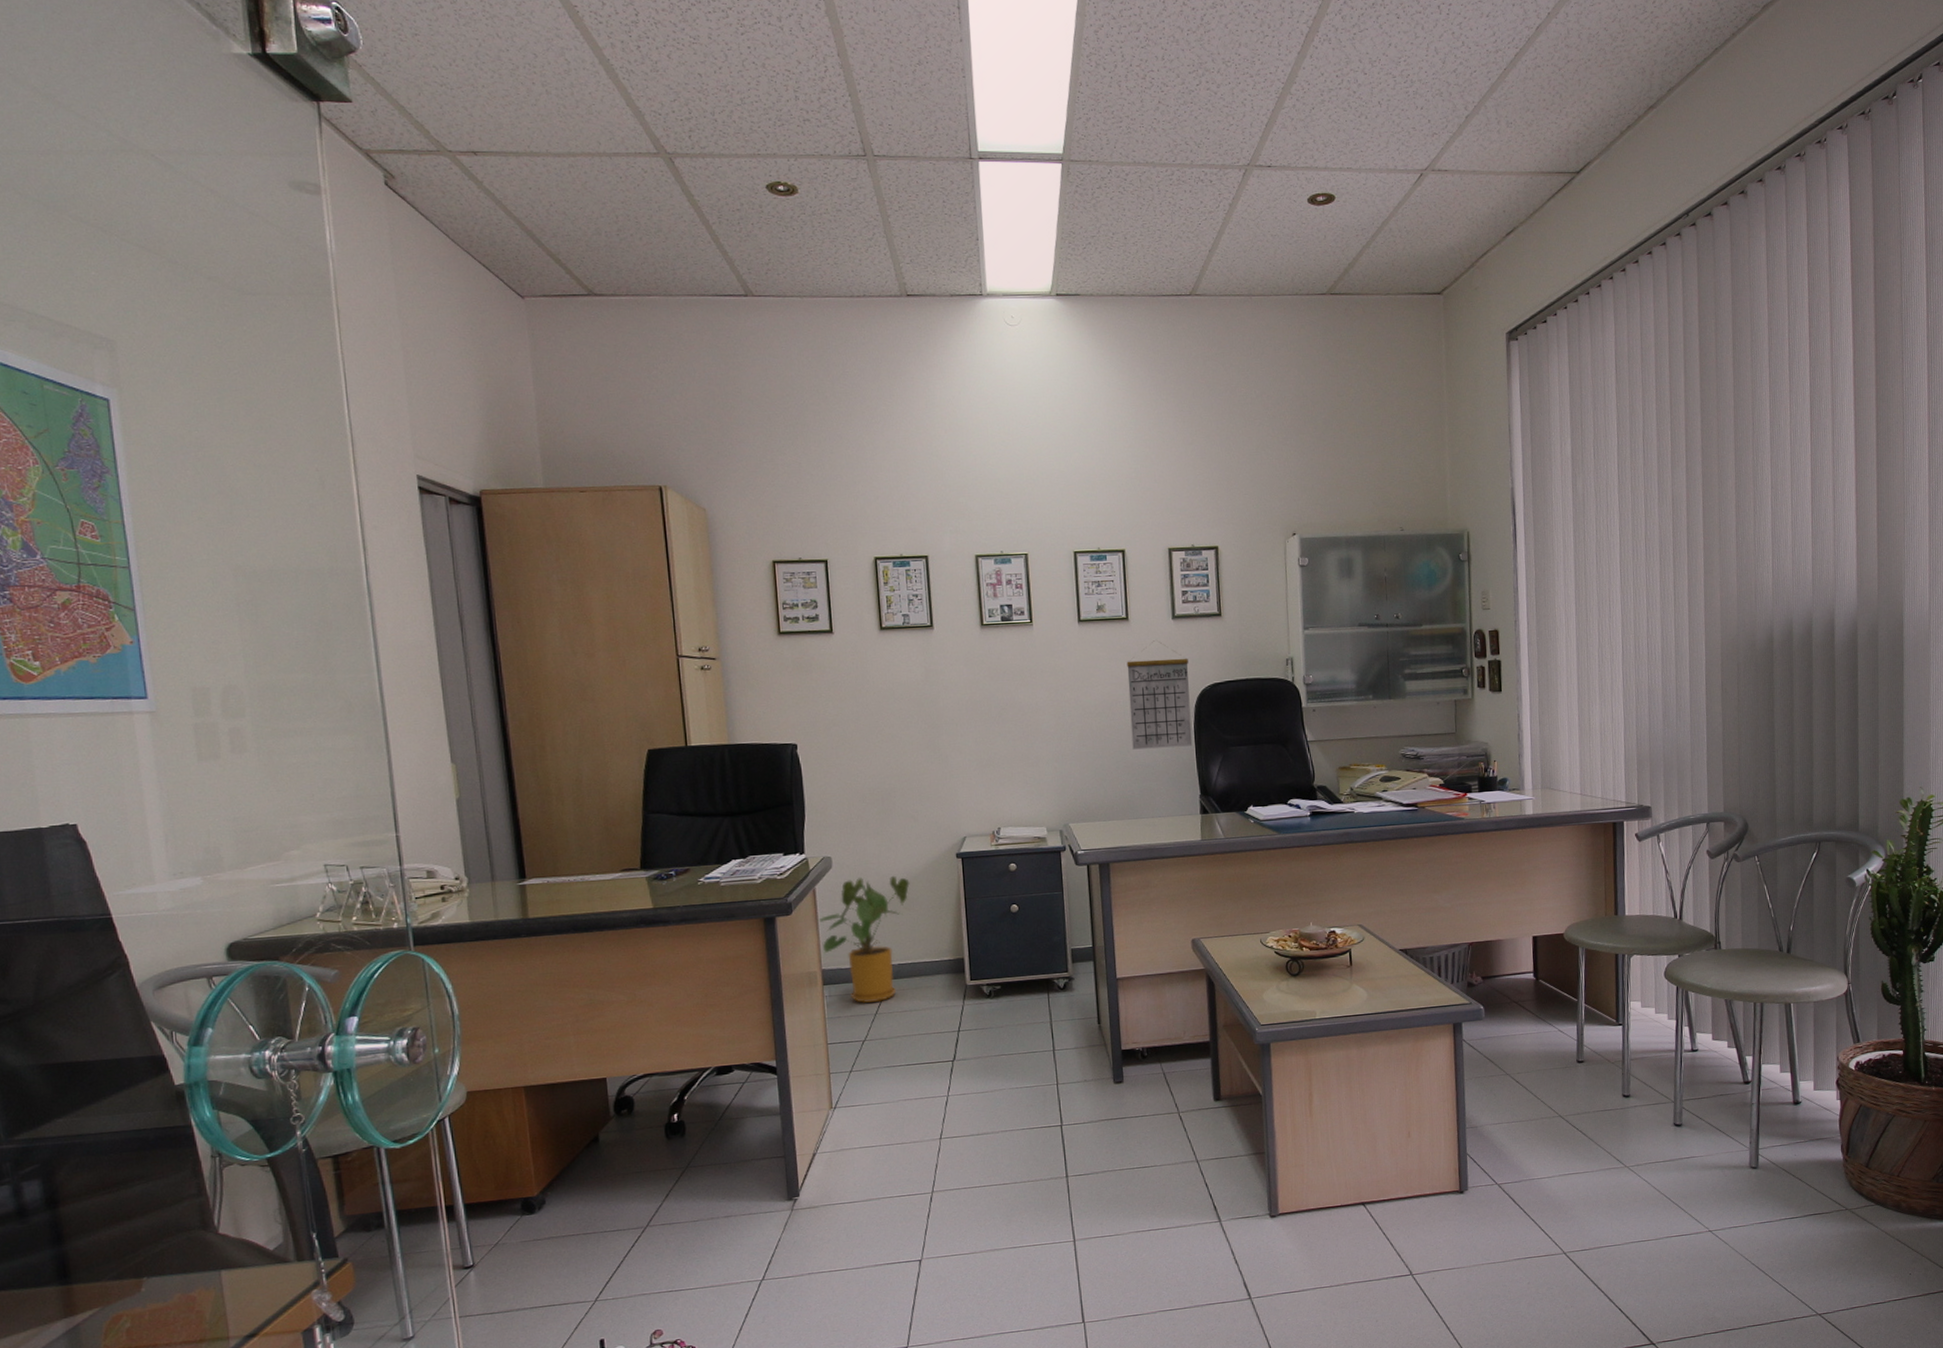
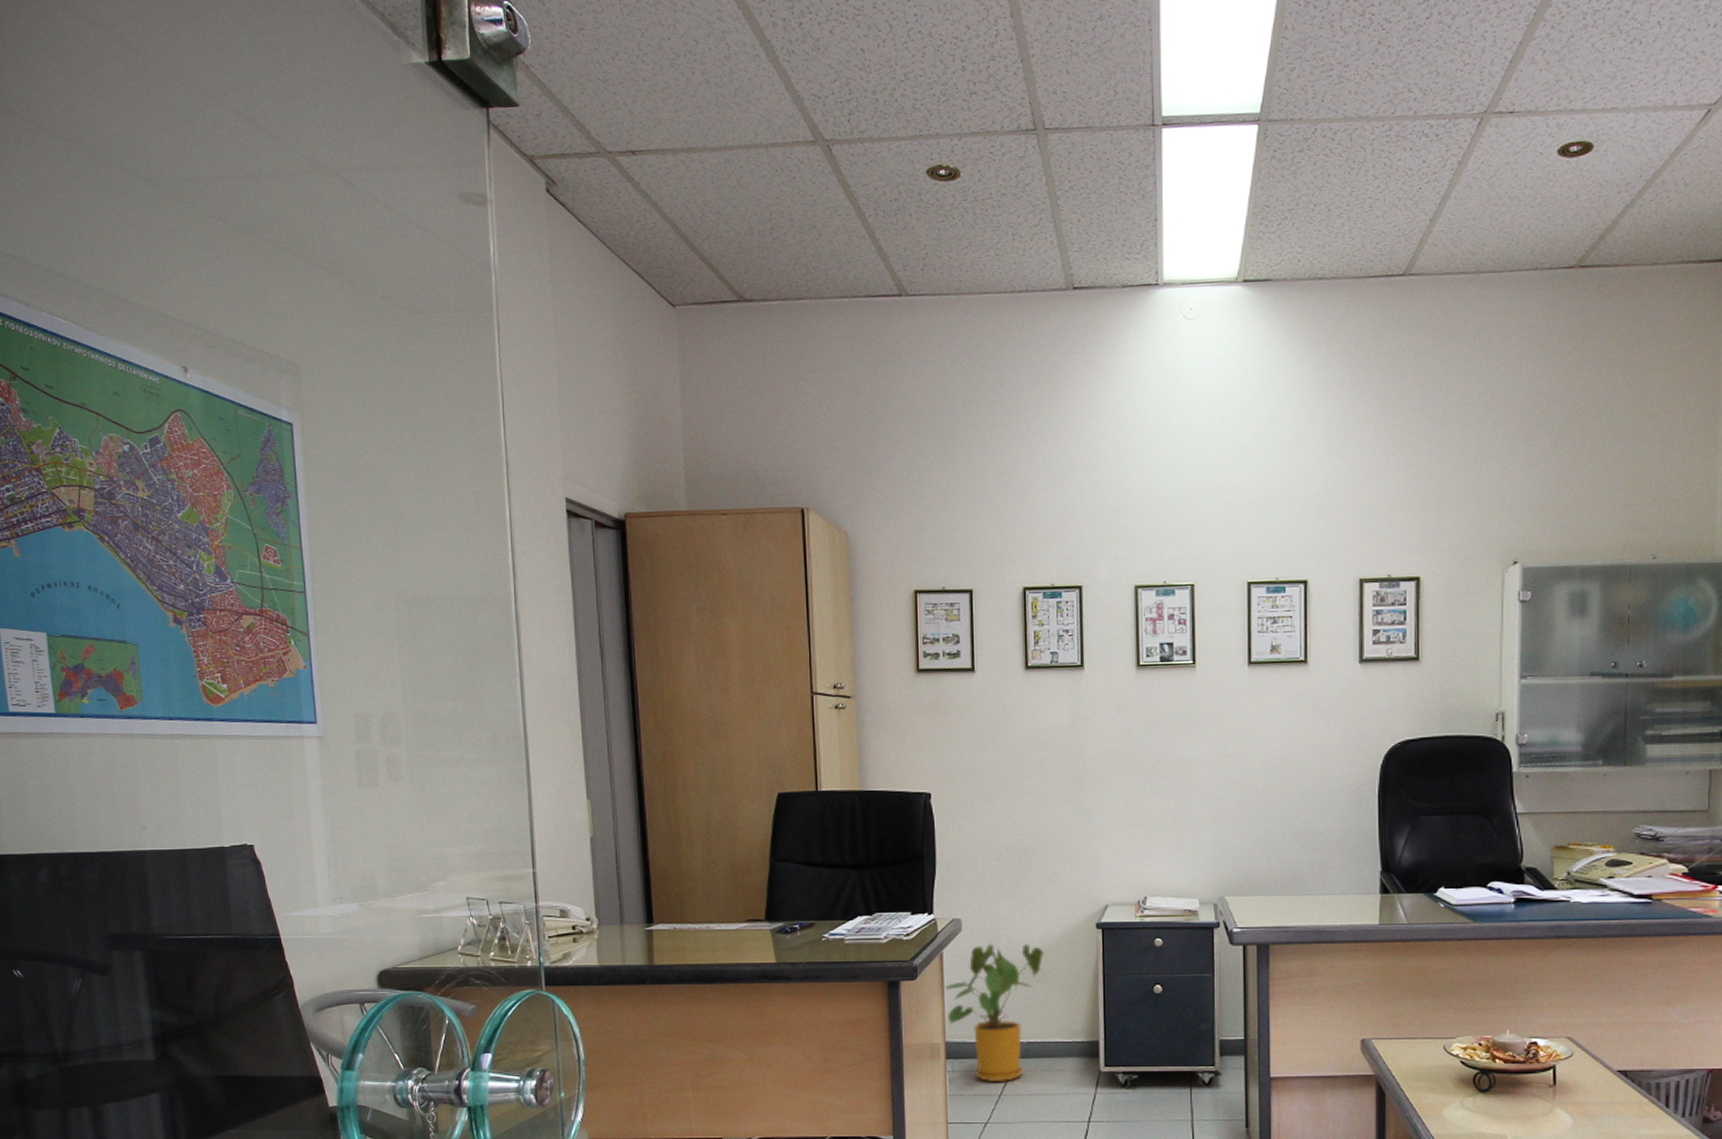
calendar: present [1126,640,1193,750] -> none [1302,688,1376,815]

